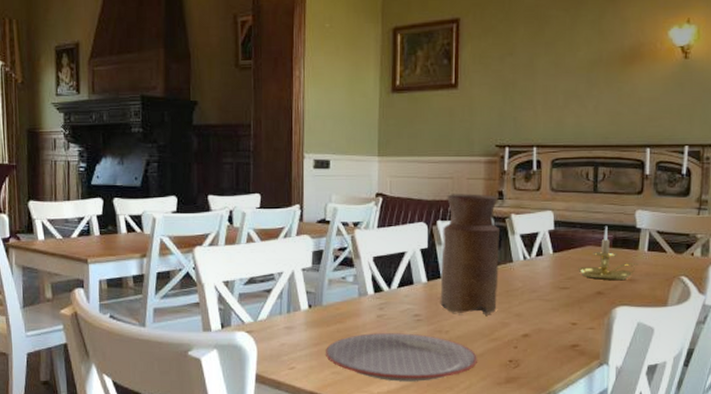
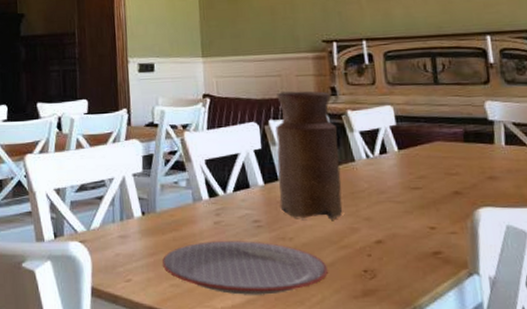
candle holder: present [578,227,639,281] -> none [428,120,498,179]

